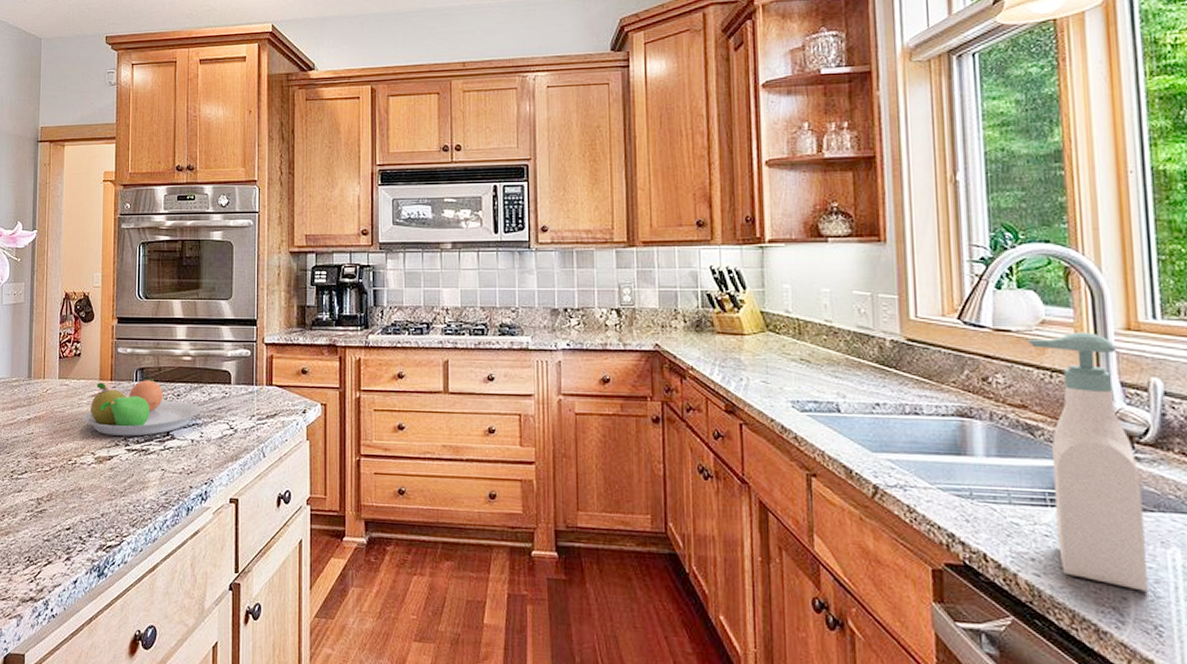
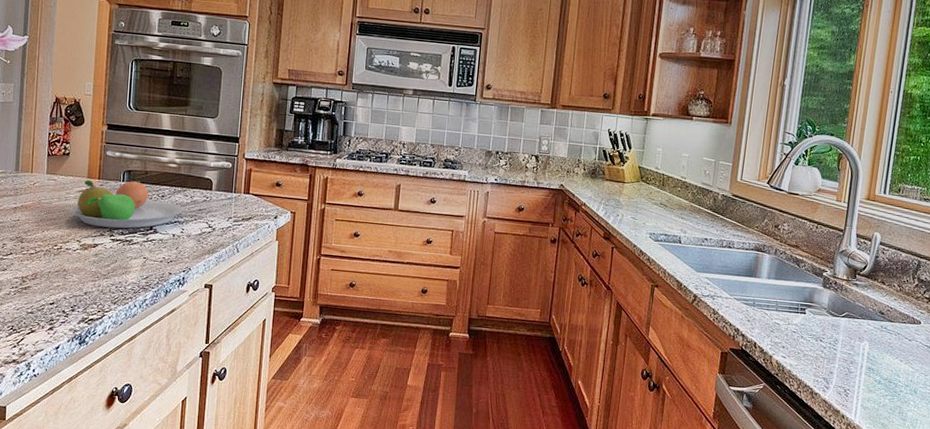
soap bottle: present [1028,332,1148,592] -> none [799,199,859,369]

